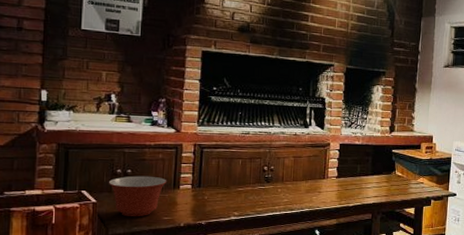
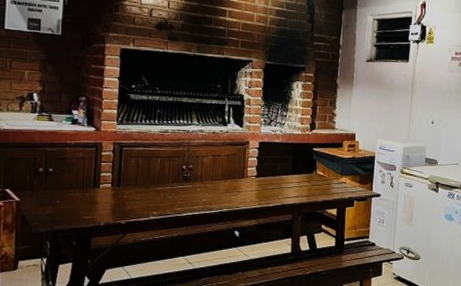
mixing bowl: present [108,175,167,217] -> none [30,174,88,216]

